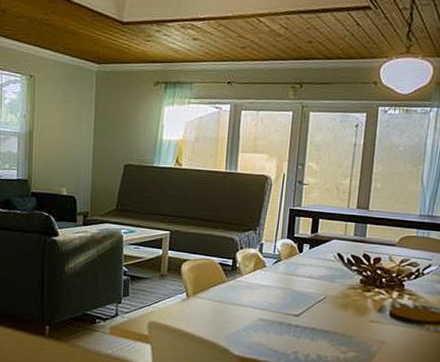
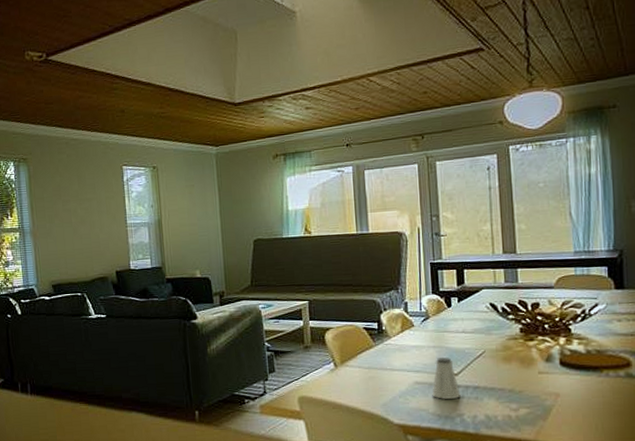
saltshaker: none [273,299,299,338] -> present [432,357,461,399]

